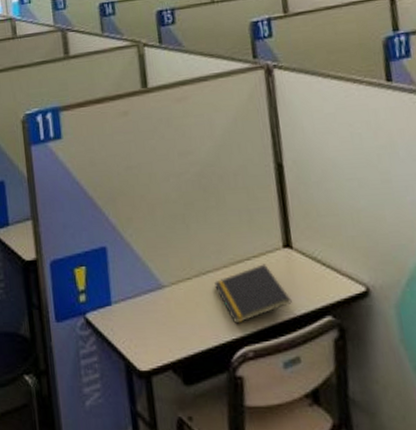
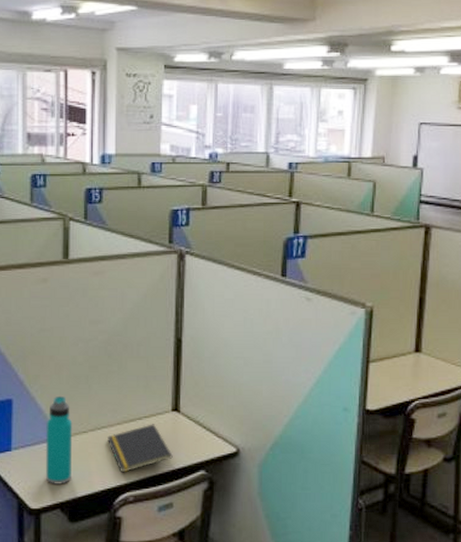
water bottle: none [145,238,181,342] -> present [45,395,73,484]

